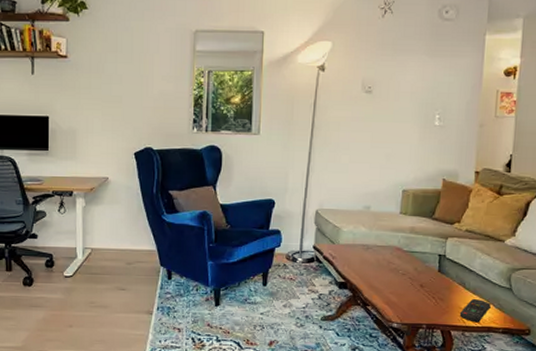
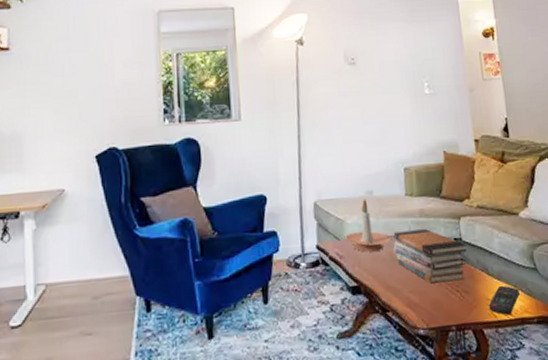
candle holder: none [339,212,380,257] -> present [345,199,391,252]
book stack: none [382,243,449,290] -> present [393,229,467,284]

